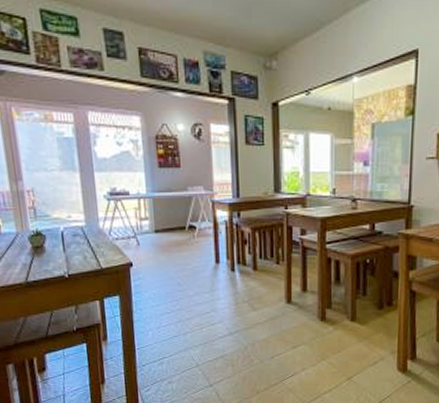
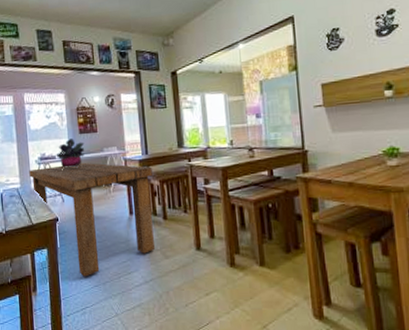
dining table: none [96,201,243,327] -> present [29,162,155,277]
potted plant: none [129,173,165,209] -> present [56,138,85,170]

